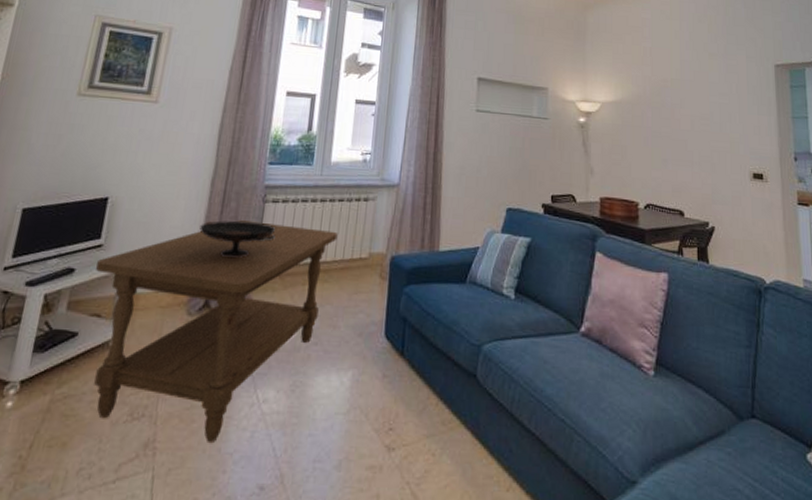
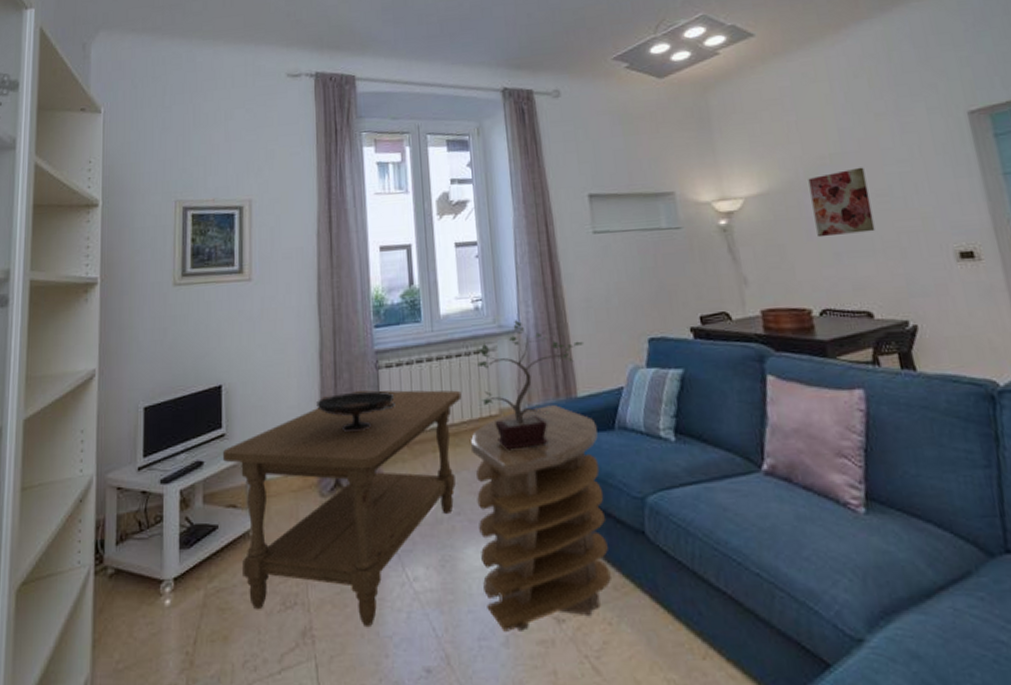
side table: none [326,255,451,456] -> present [470,405,611,632]
potted plant: none [354,176,452,292] -> present [478,320,583,450]
wall art: none [652,93,696,147] -> present [808,167,875,238]

